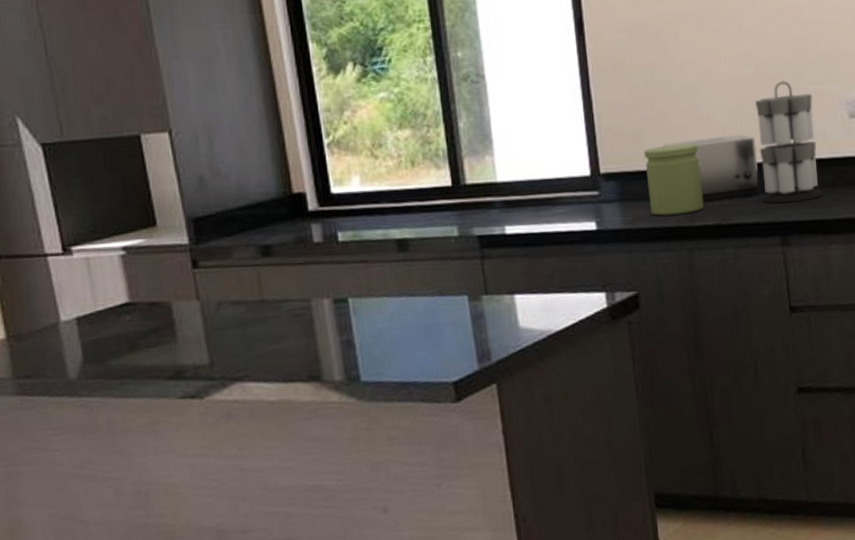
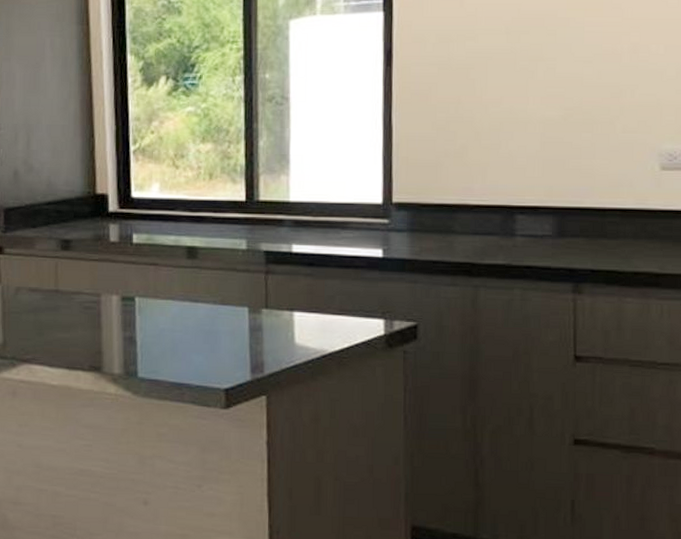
jar: present [644,143,704,217] -> none [439,181,496,251]
toaster: present [663,134,759,203] -> none [460,176,557,241]
spice rack: present [755,81,823,204] -> none [557,126,623,250]

